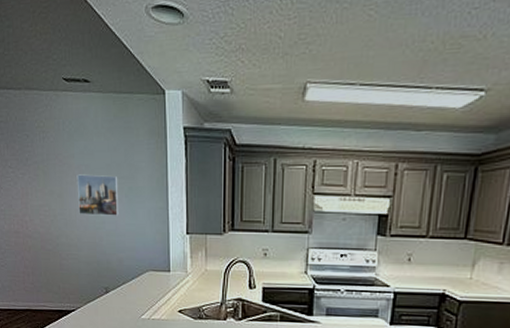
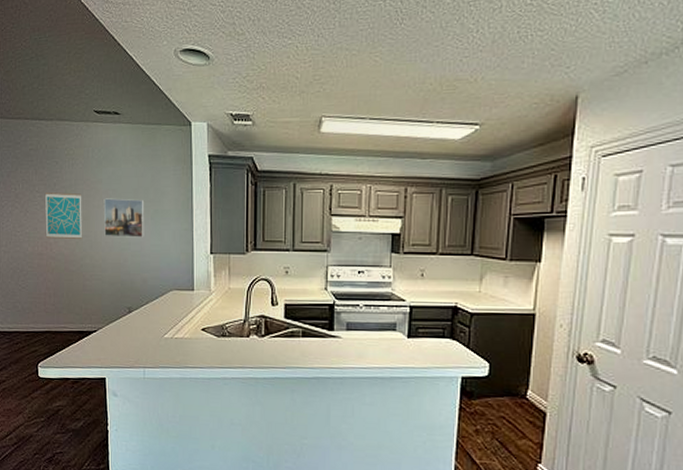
wall art: none [18,168,57,217] -> present [45,192,82,239]

